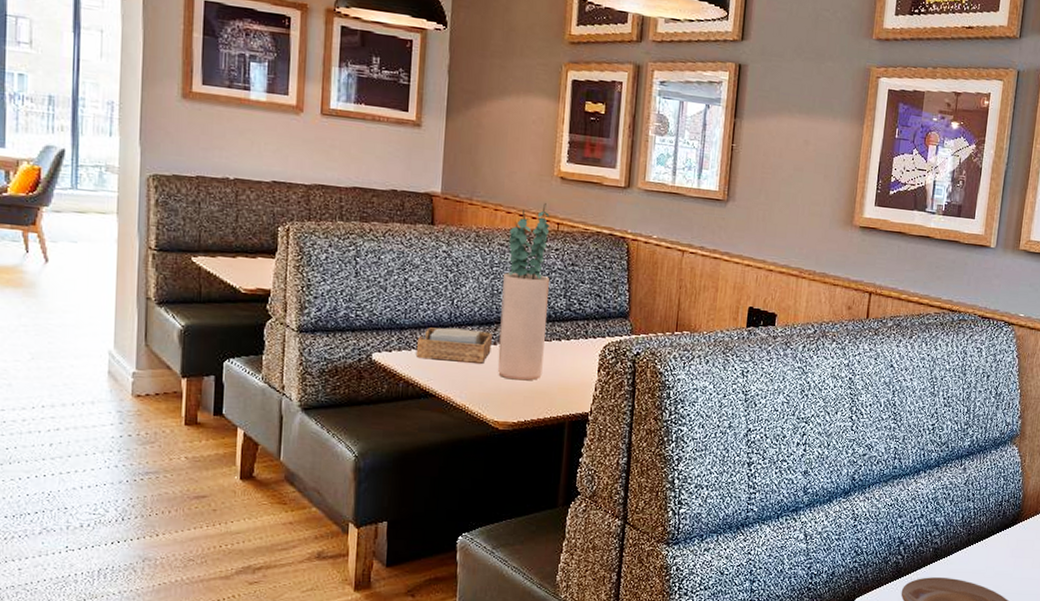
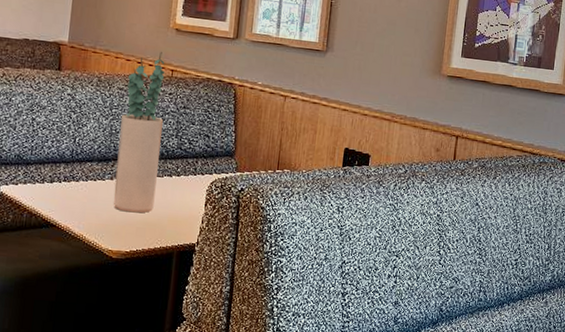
napkin holder: present [415,327,492,364] -> none [39,163,110,197]

